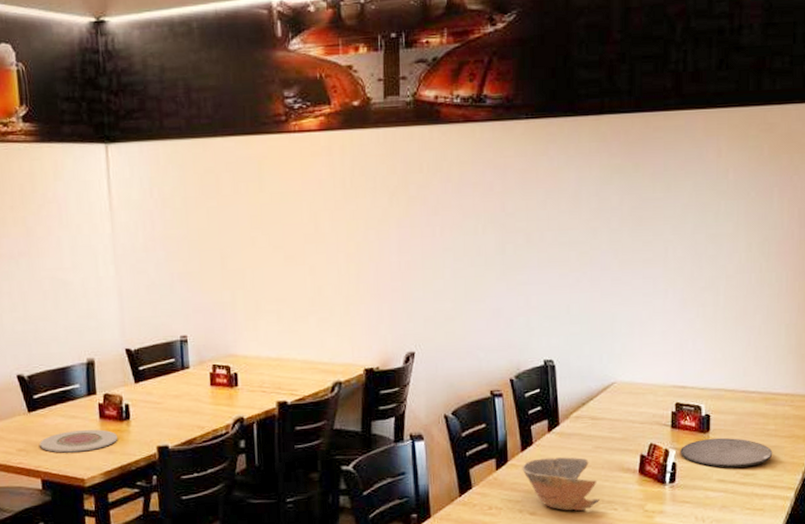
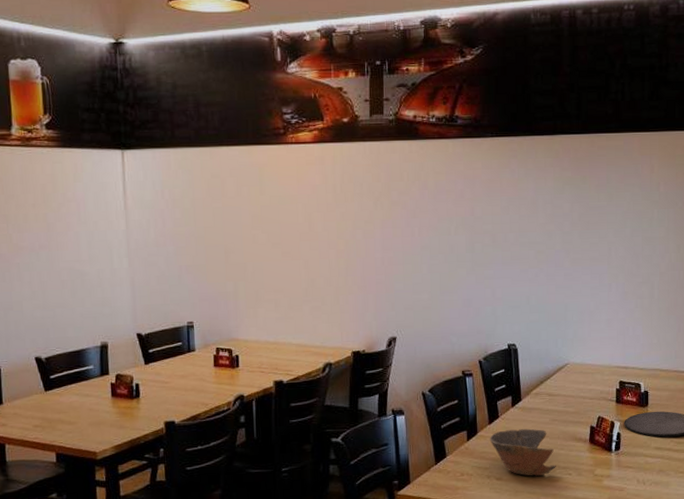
plate: present [39,429,118,453] -> none [55,407,129,429]

